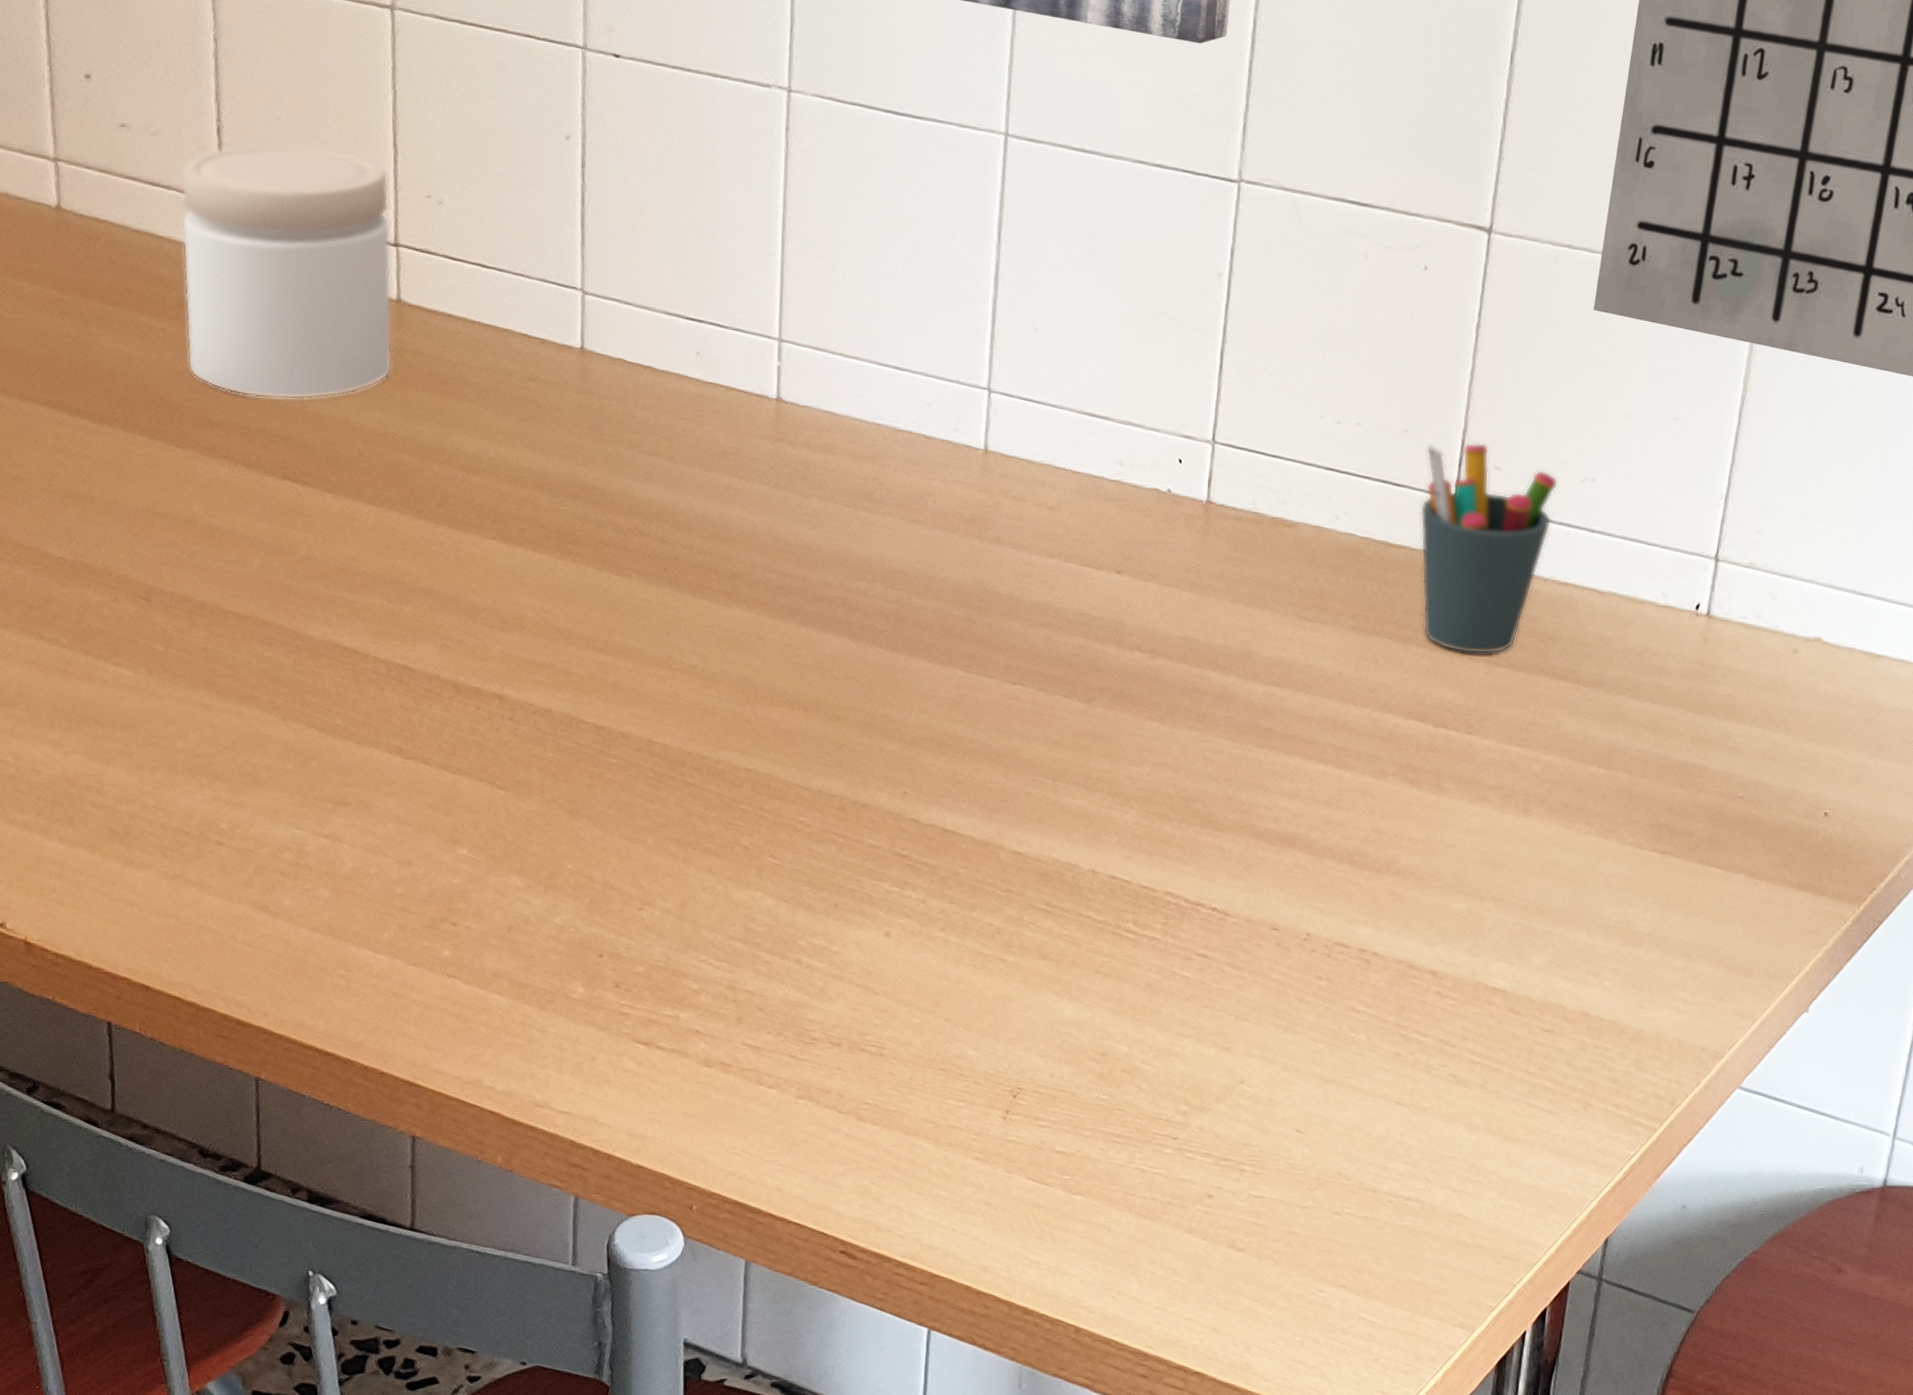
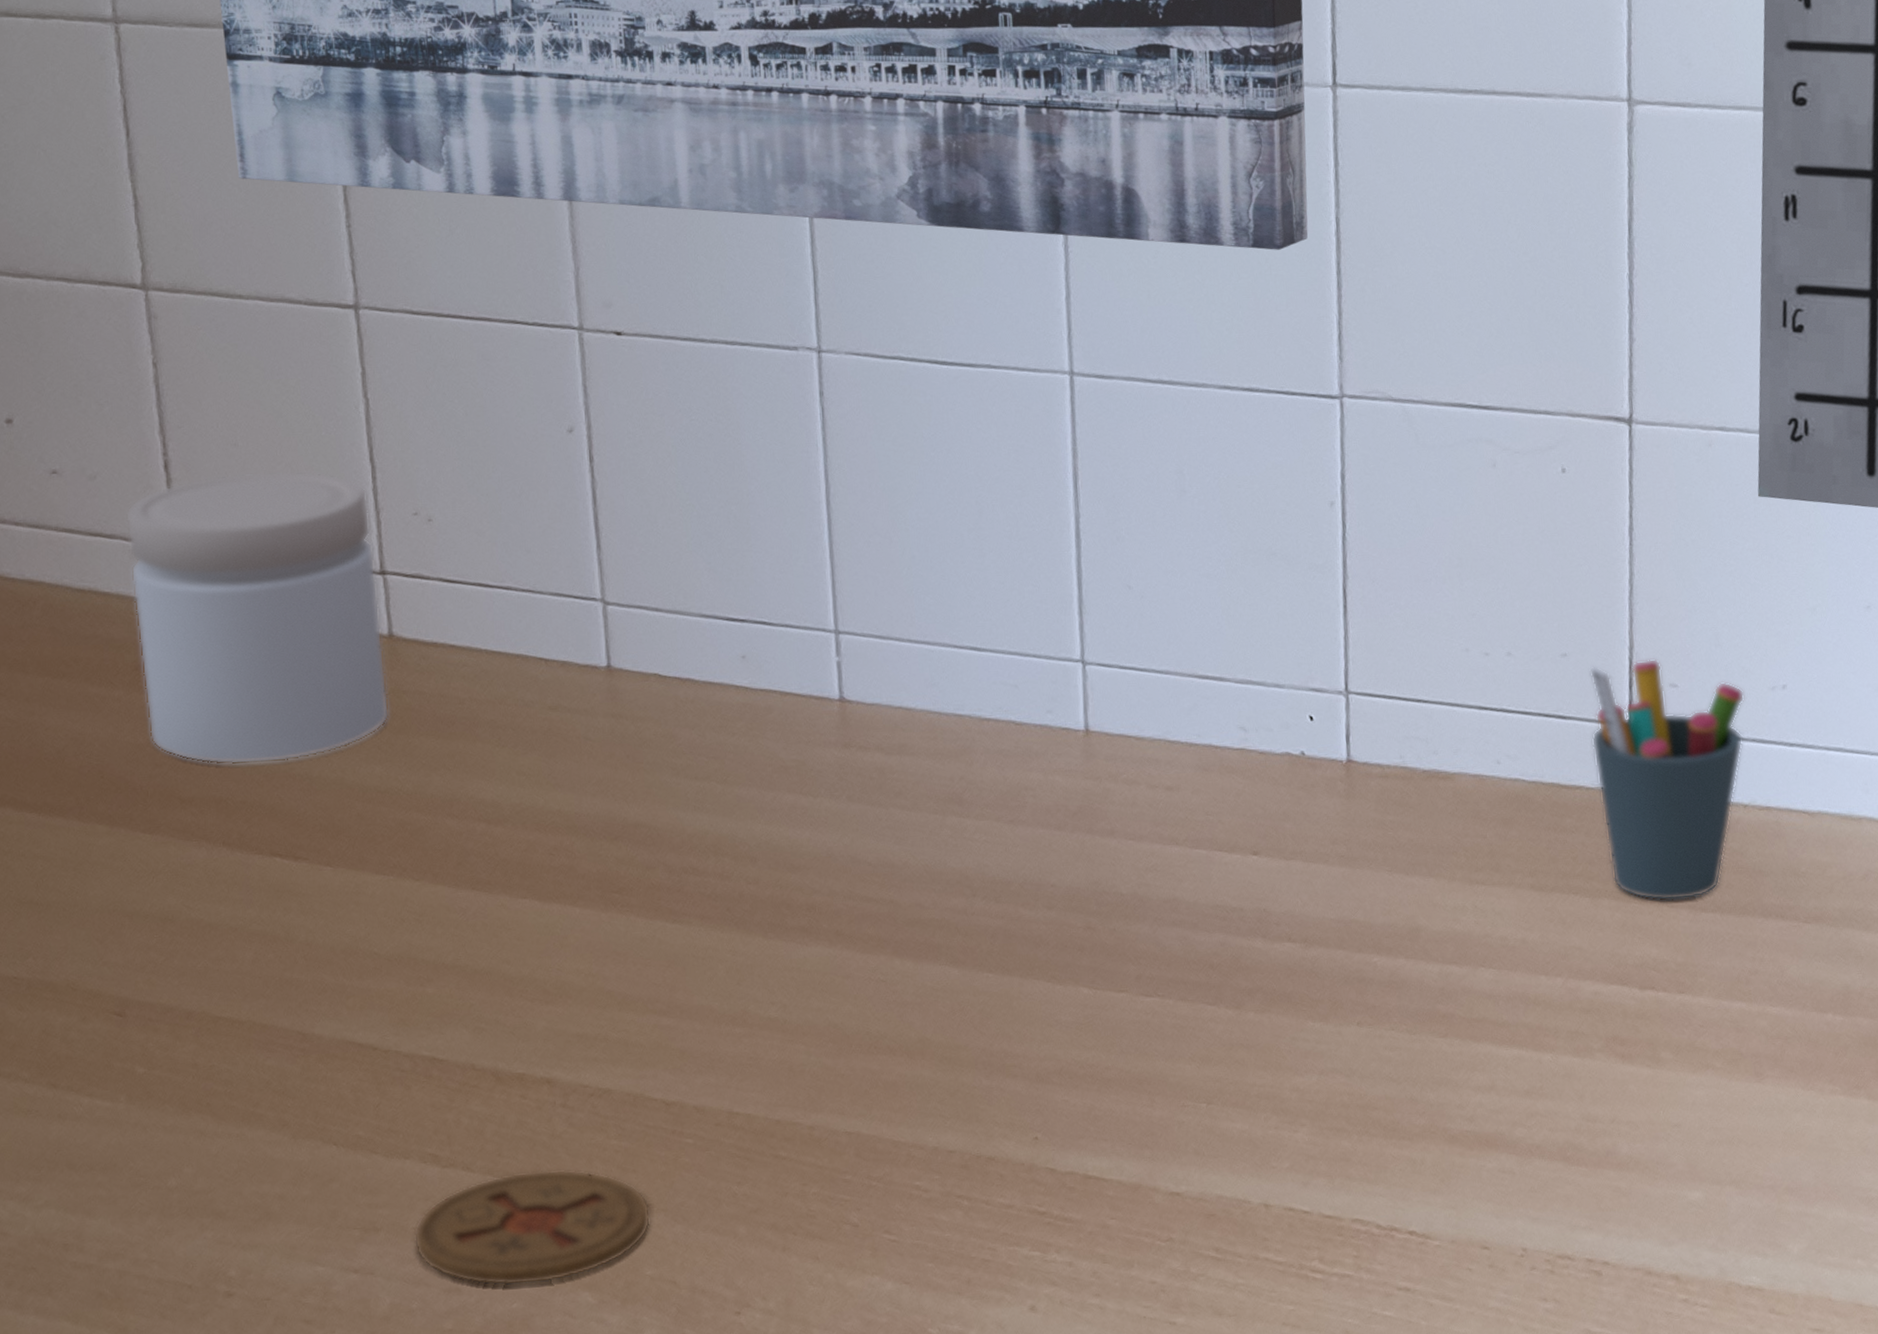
coaster: none [376,770,576,865] -> present [413,1169,651,1286]

